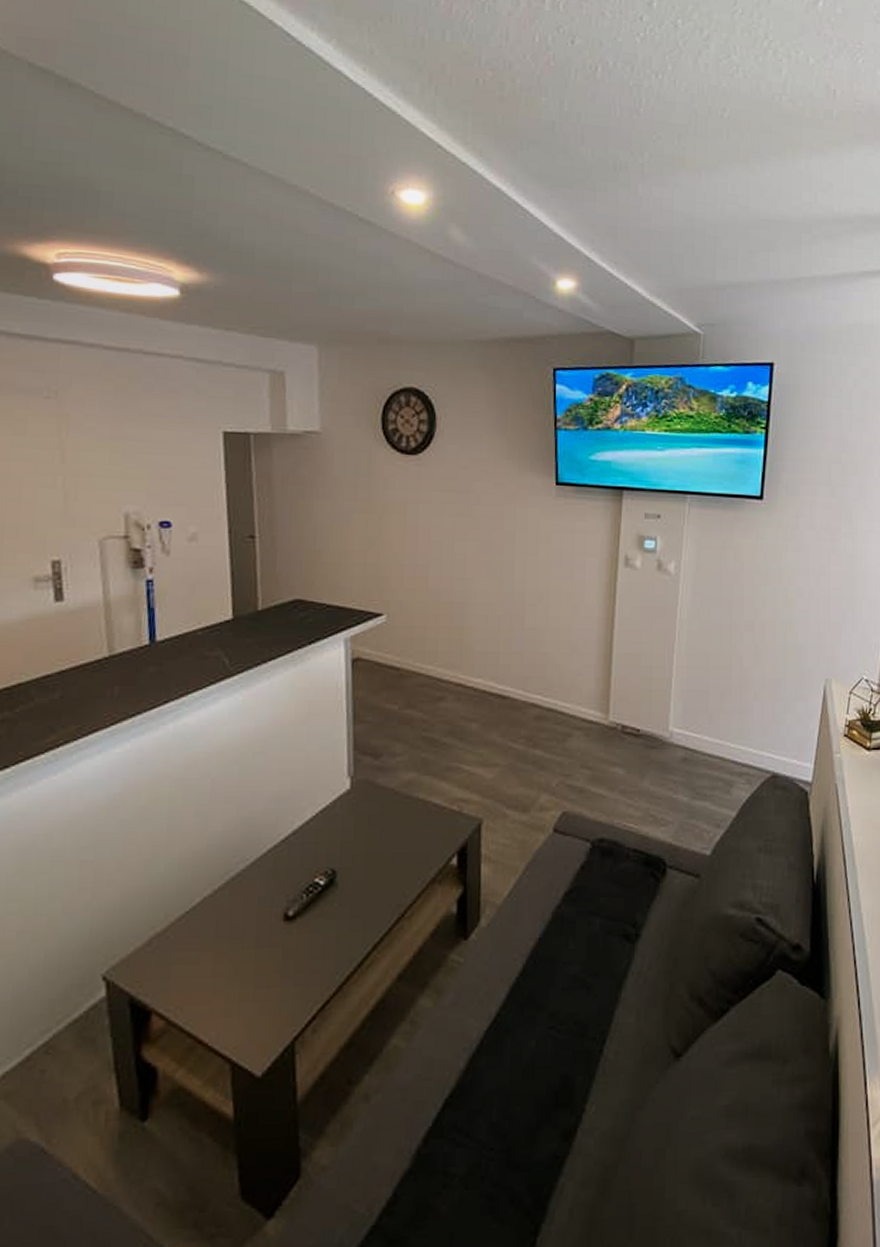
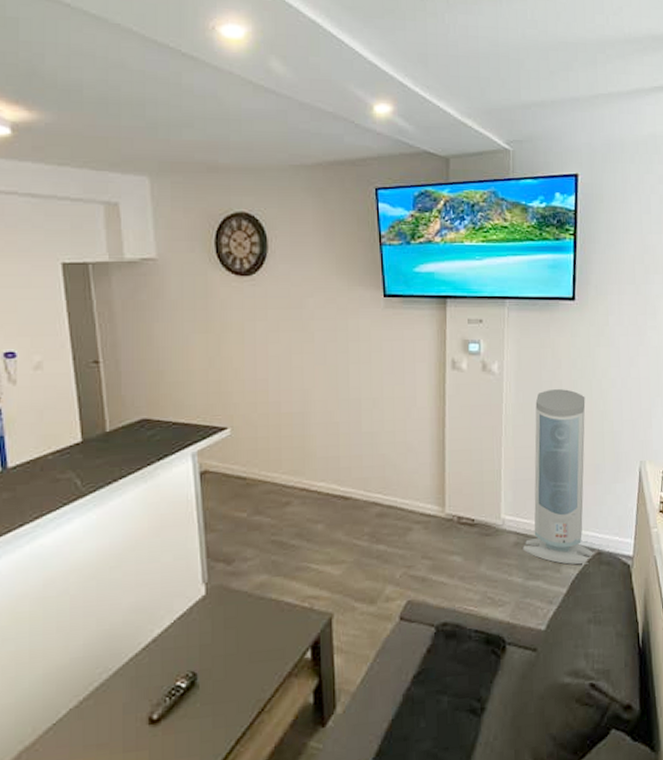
air purifier: none [691,595,768,787] -> present [523,389,593,565]

